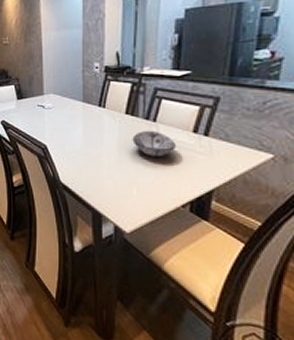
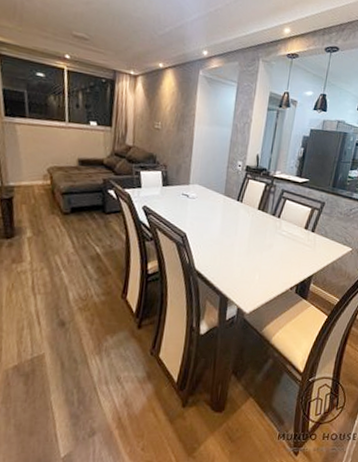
decorative bowl: present [132,130,176,157] -> none [260,224,292,248]

